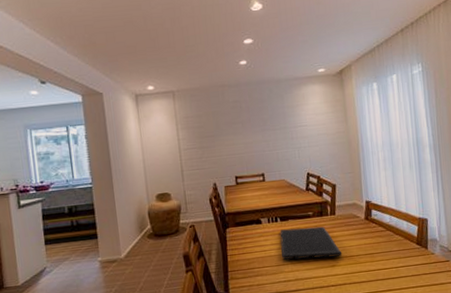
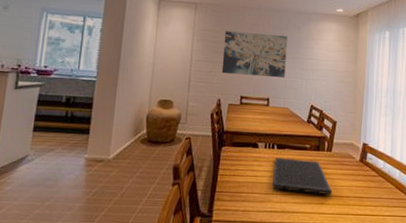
wall art: none [207,108,276,158] -> present [221,31,288,78]

